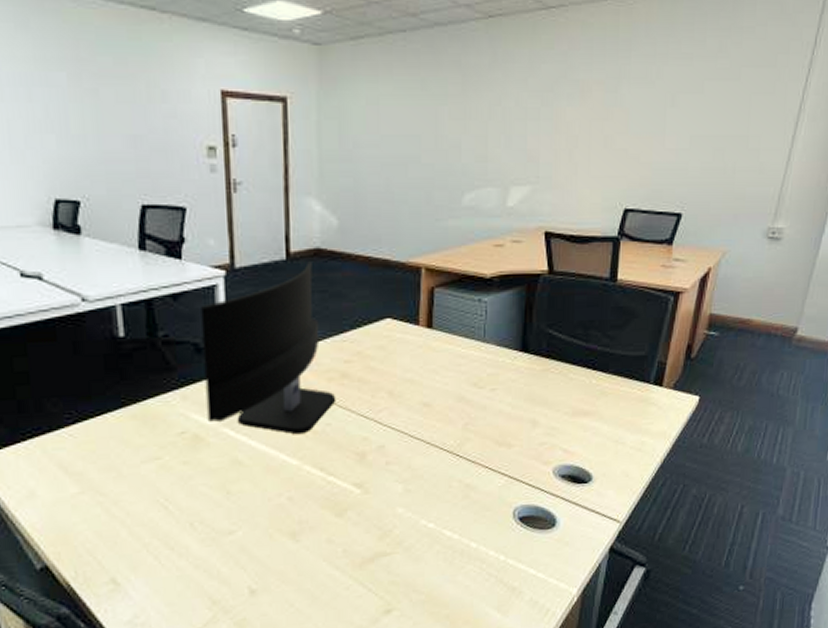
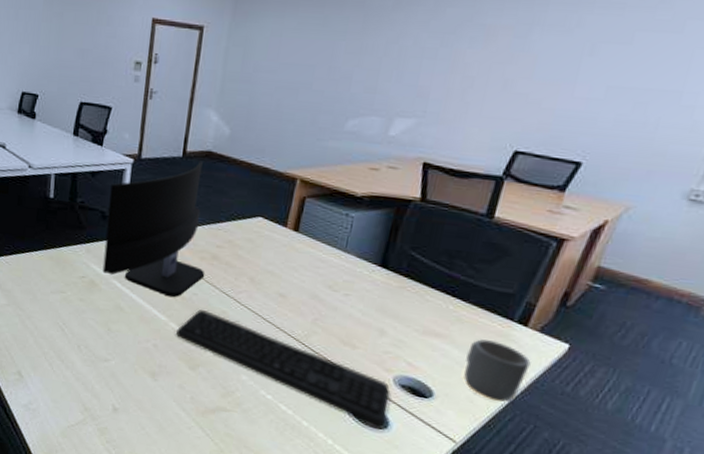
computer keyboard: none [314,440,552,527] -> present [176,309,390,427]
mug: none [616,408,671,470] -> present [463,339,531,402]

